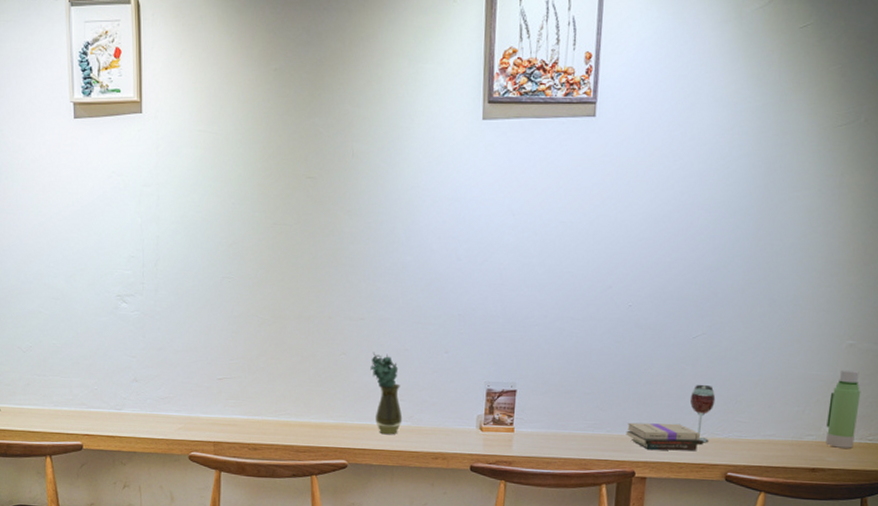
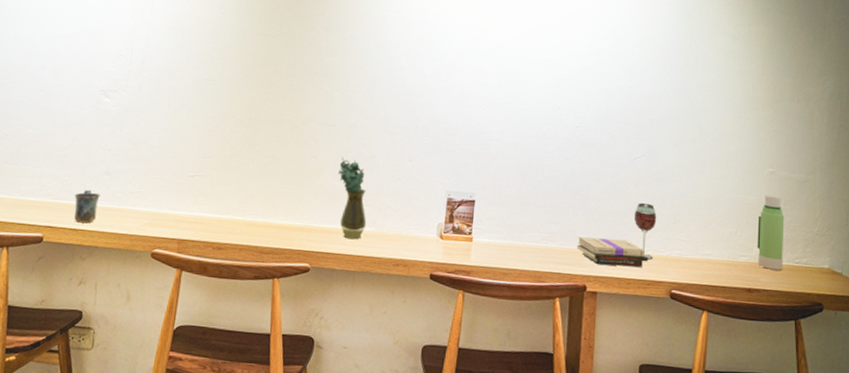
mug: none [106,397,132,430] -> present [74,189,100,224]

